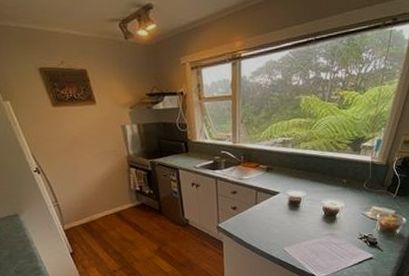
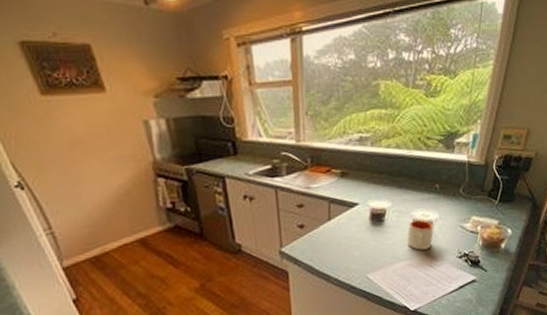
mug: none [317,207,339,231] -> present [407,220,433,250]

